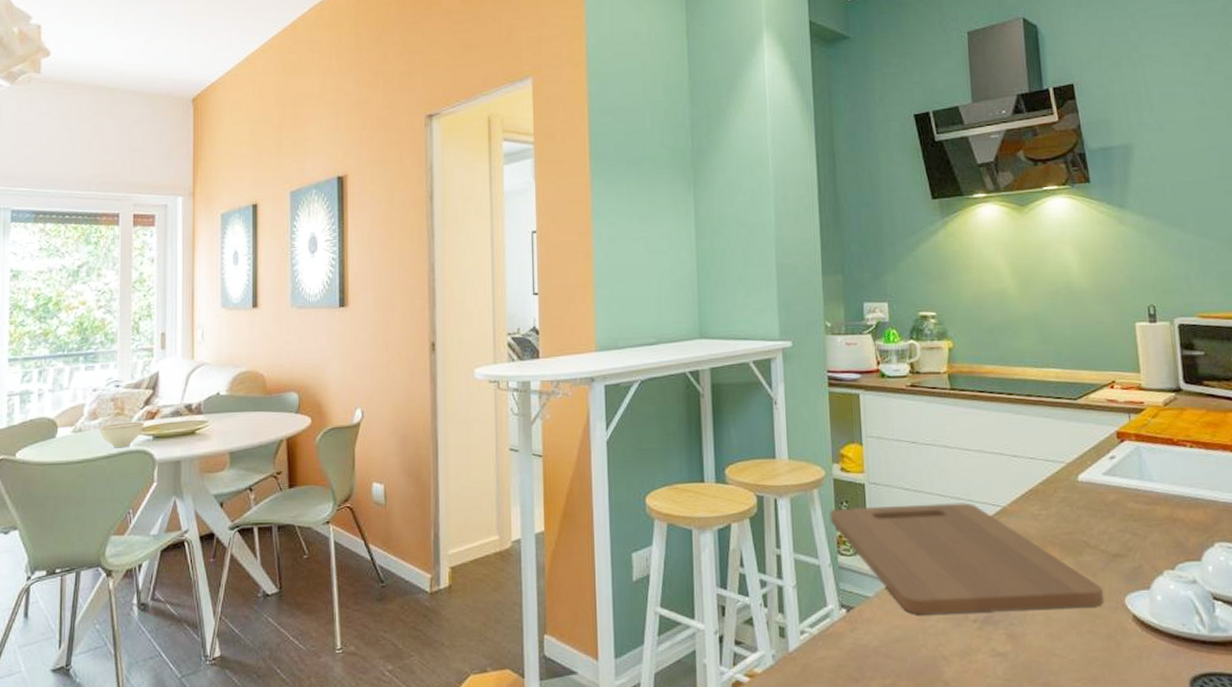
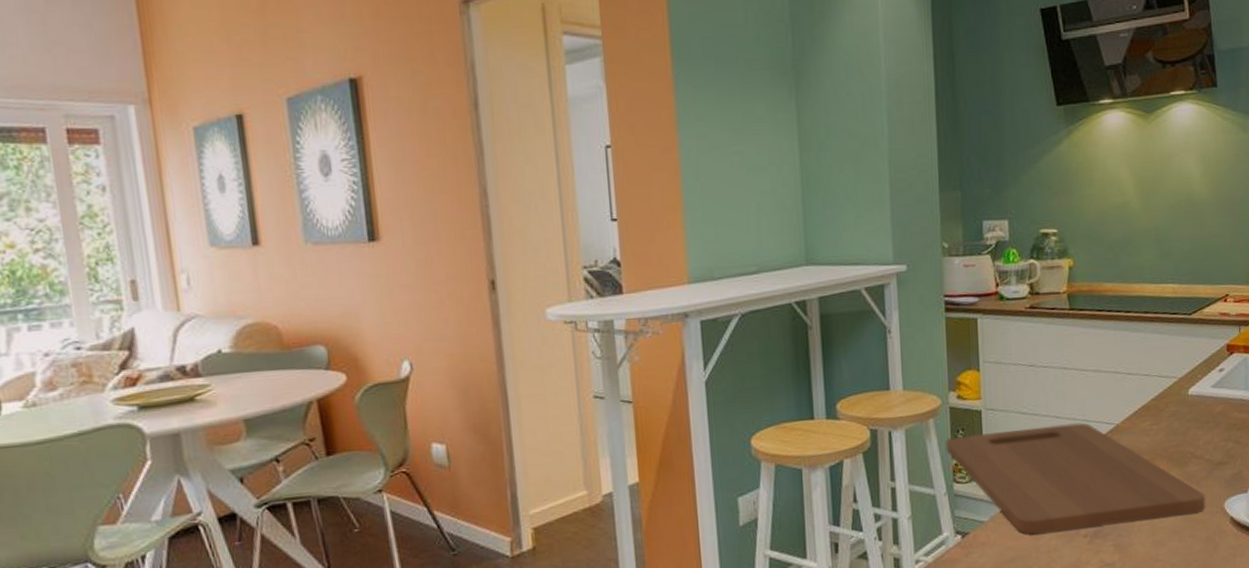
bowl: present [99,421,145,448] -> none [60,389,124,424]

